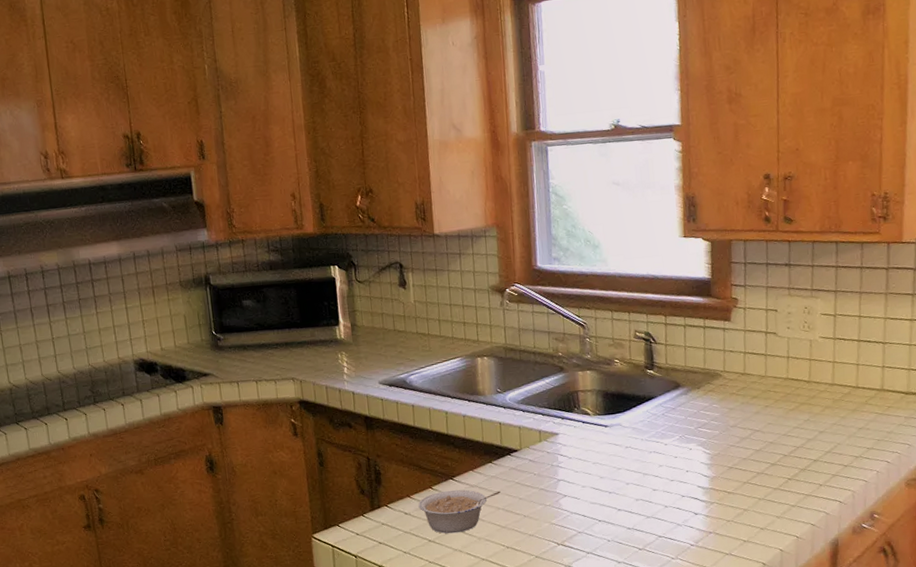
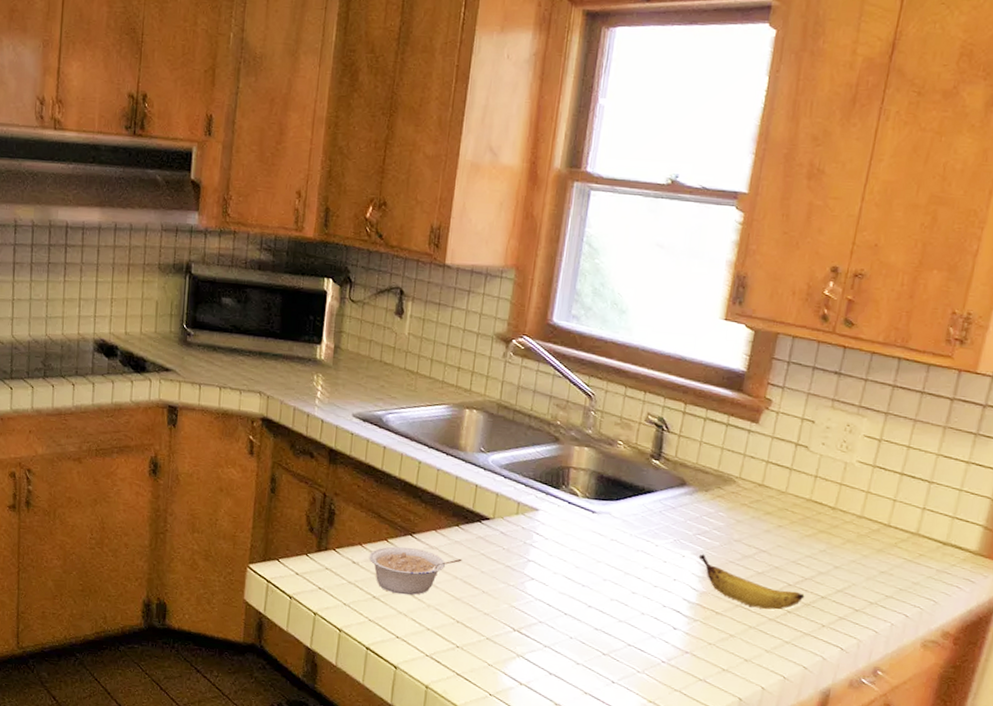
banana: none [703,443,800,482] -> present [698,554,805,610]

